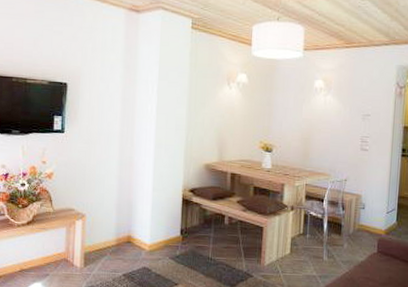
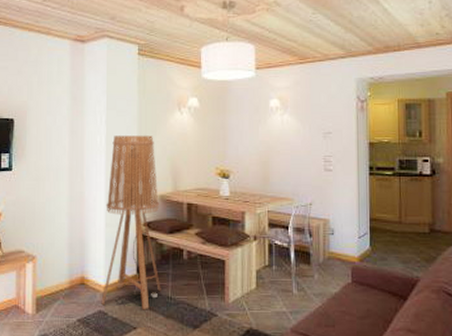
floor lamp: none [146,105,205,269] -> present [101,135,161,310]

